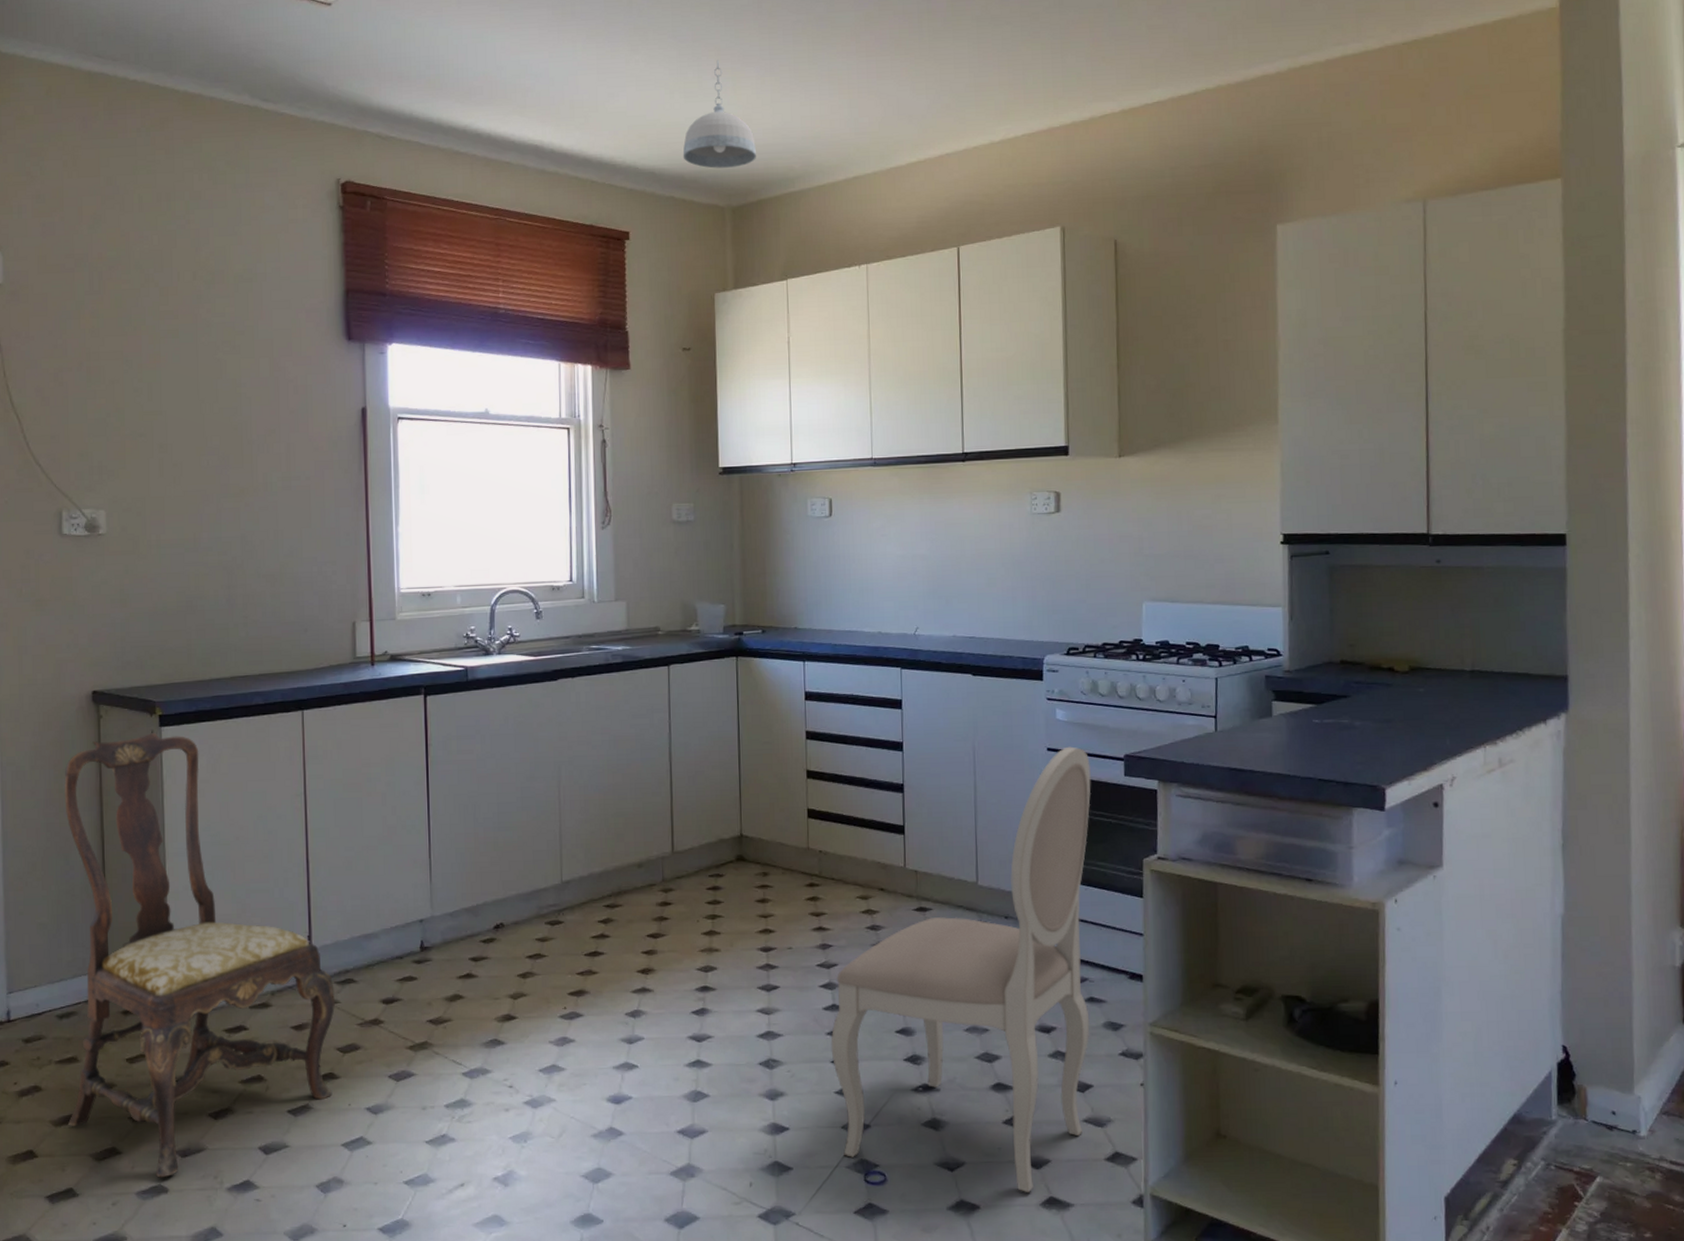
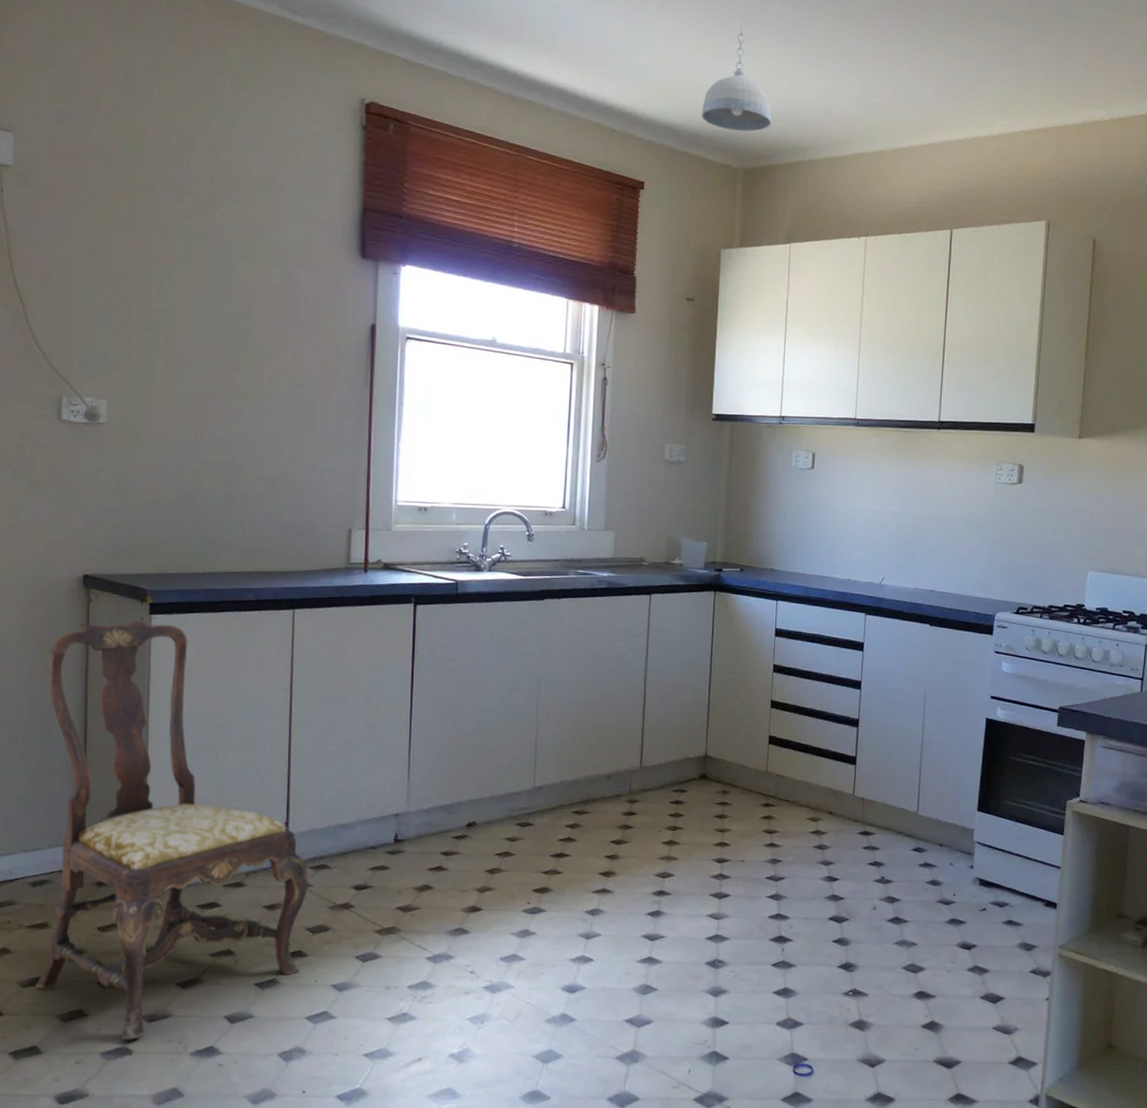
dining chair: present [831,746,1091,1192] -> none [772,696,1028,1089]

